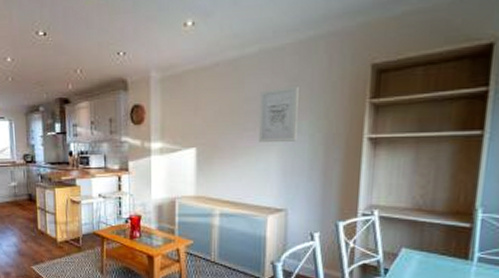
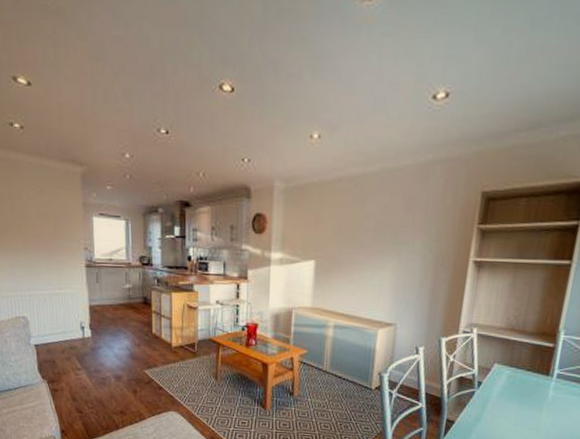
wall art: present [259,85,299,142] -> none [375,206,415,260]

